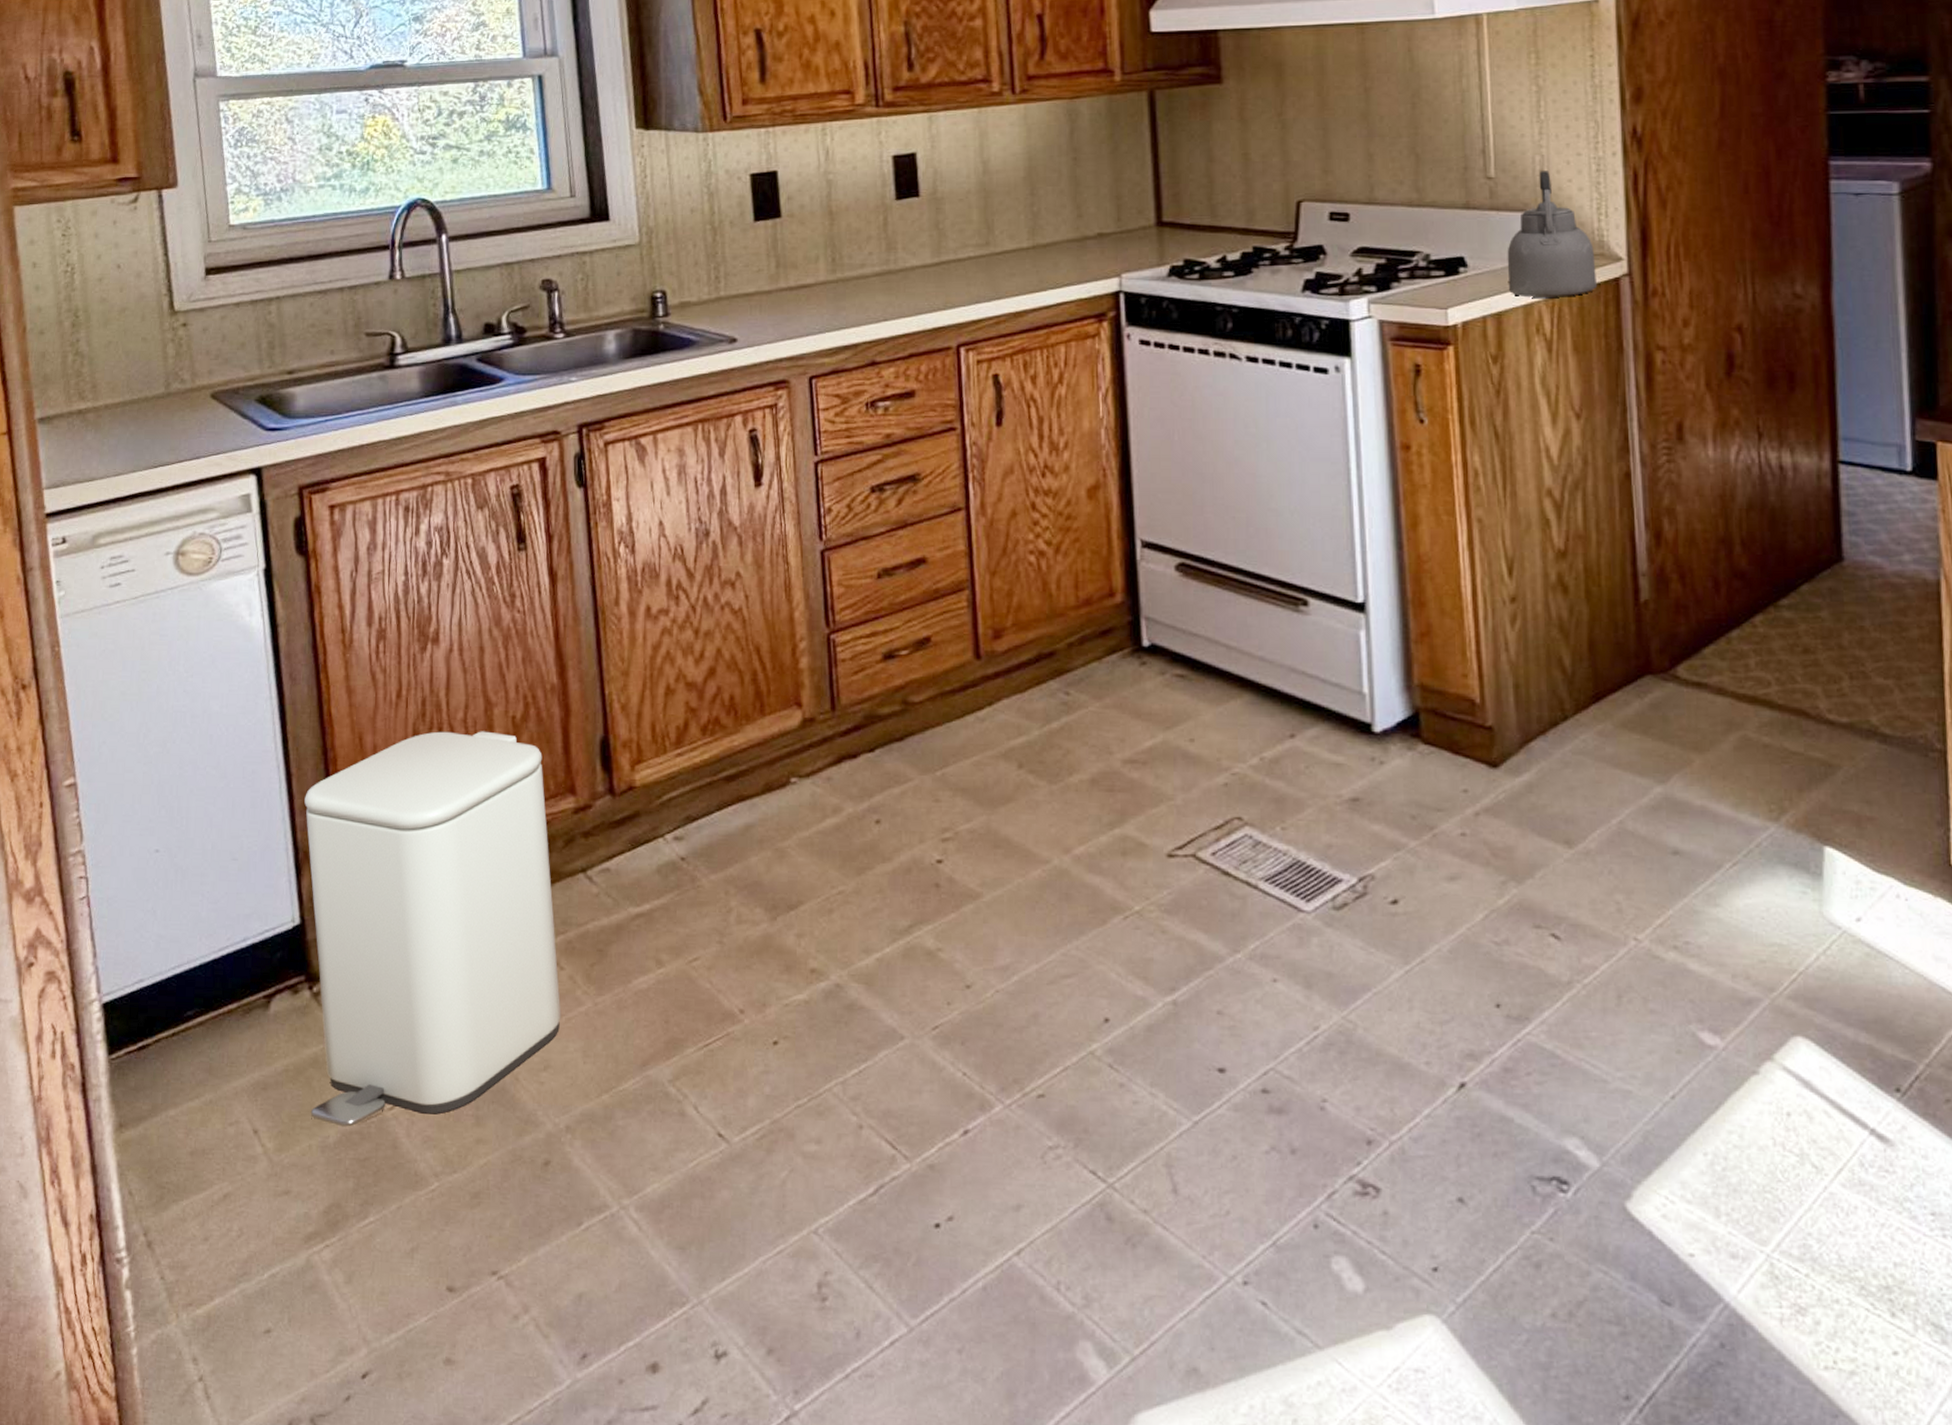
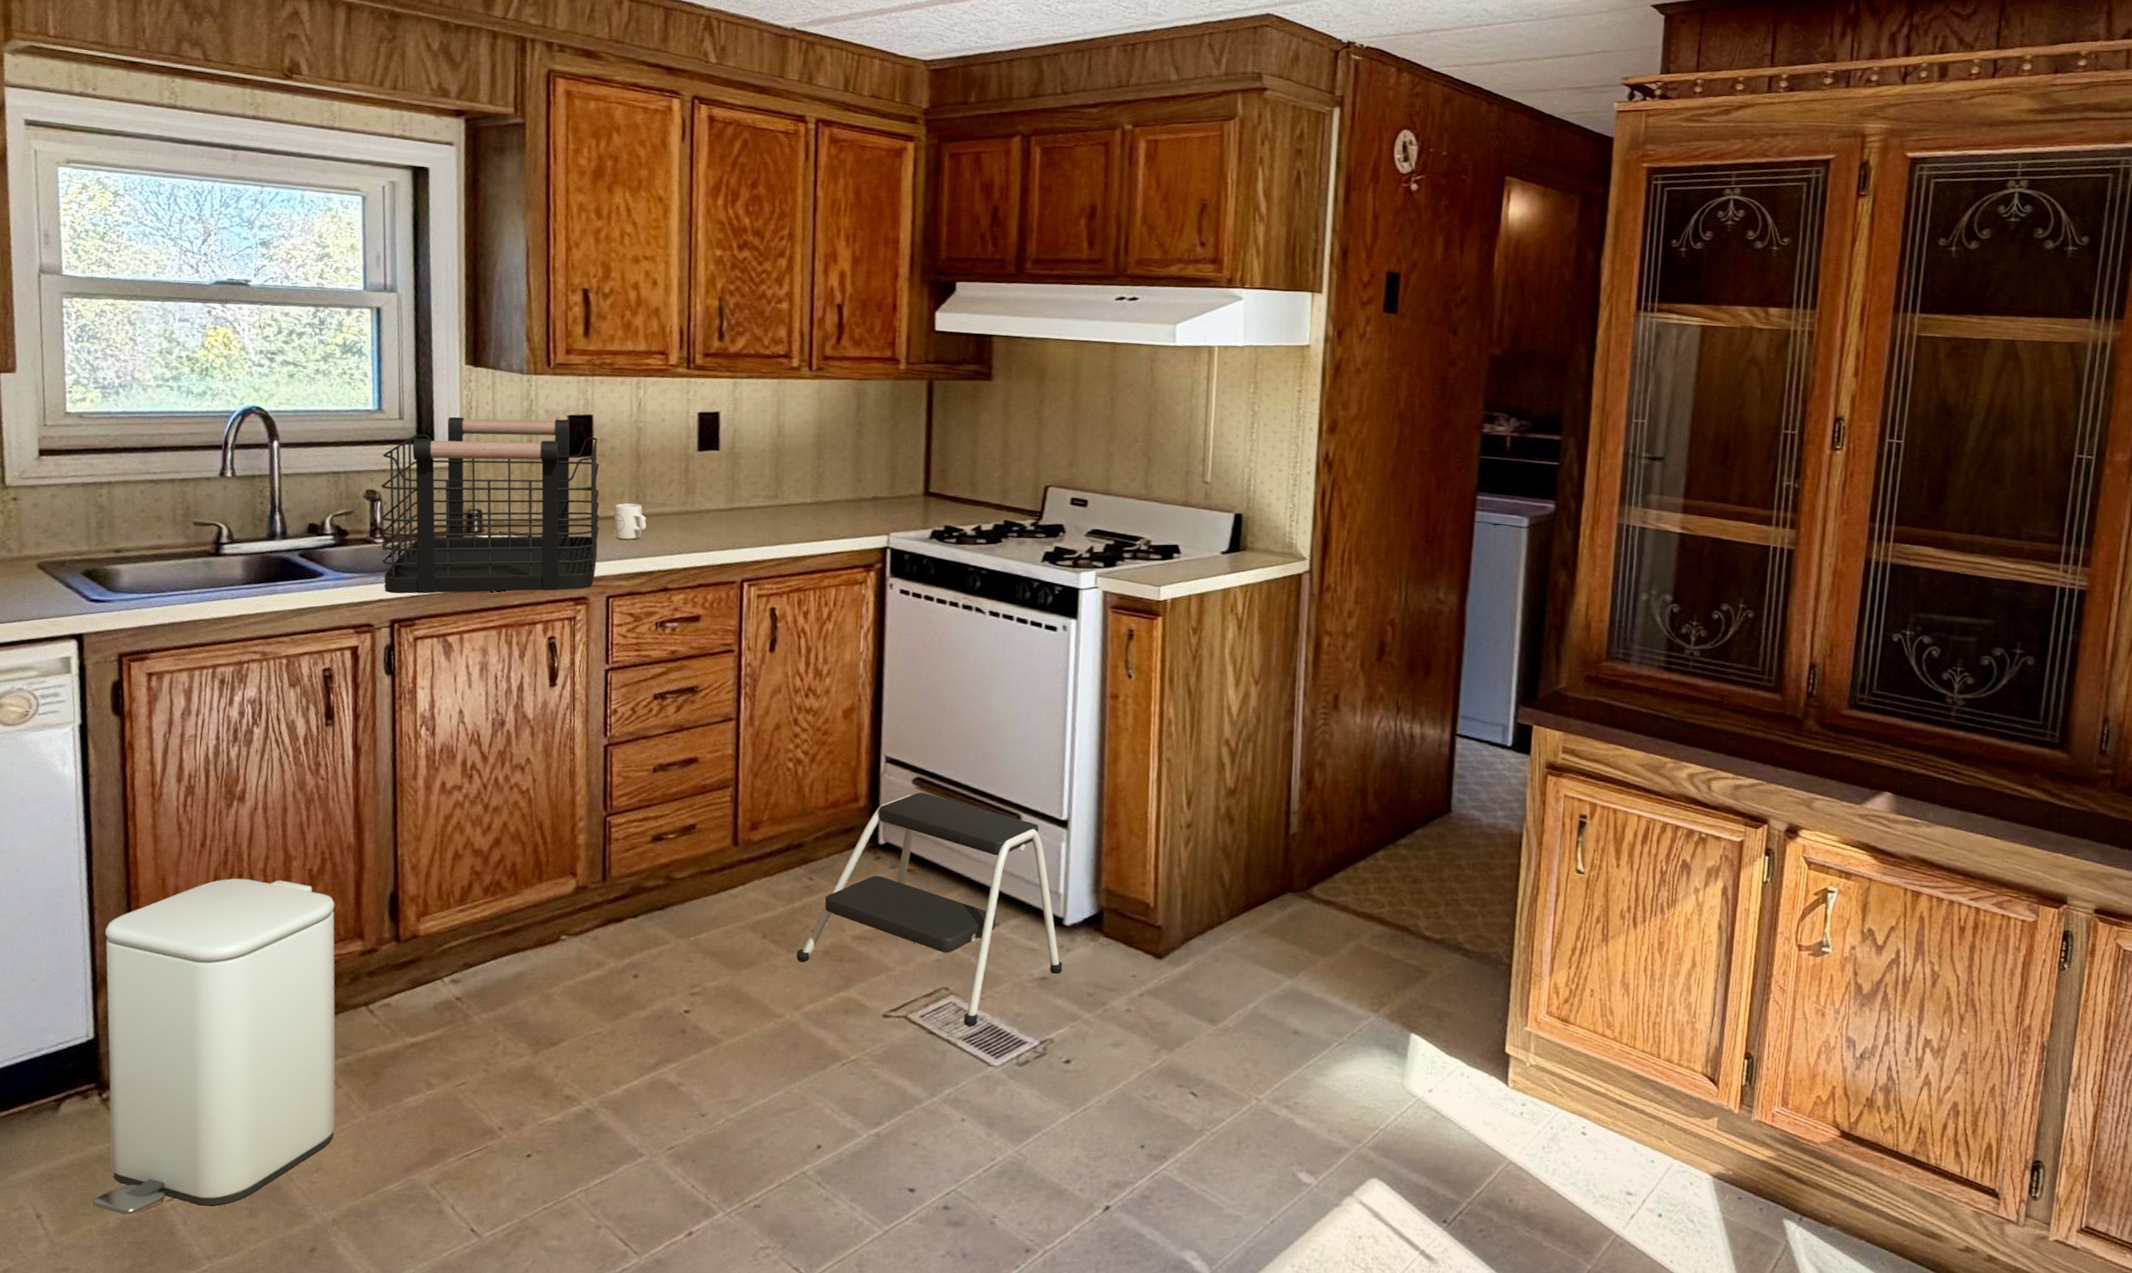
dish rack: none [556,179,795,395] -> present [381,416,600,594]
mug: none [809,267,846,309] -> present [613,503,647,540]
step stool: none [1059,581,1377,863] -> present [796,792,1063,1026]
kettle: present [1507,171,1598,298] -> none [1212,481,1284,586]

